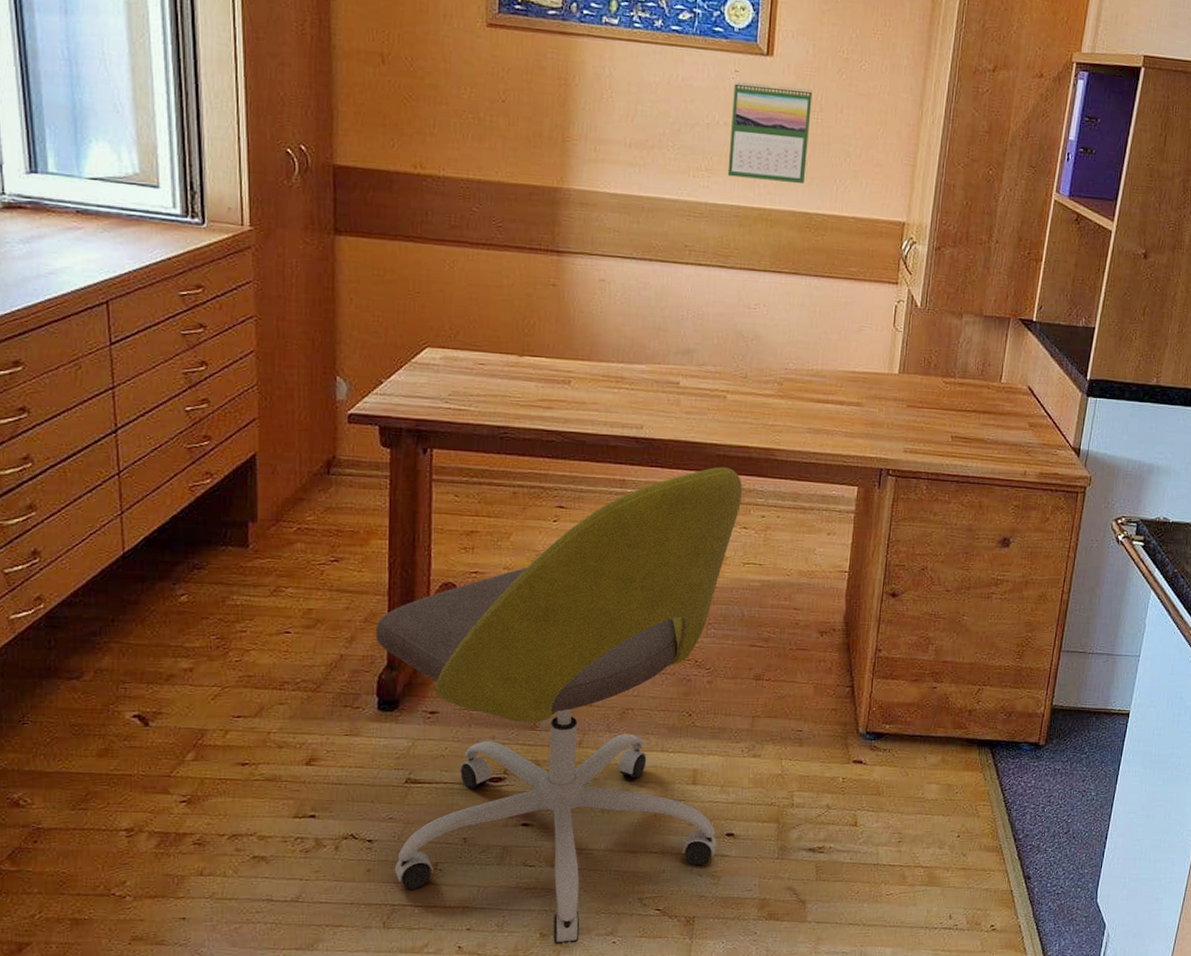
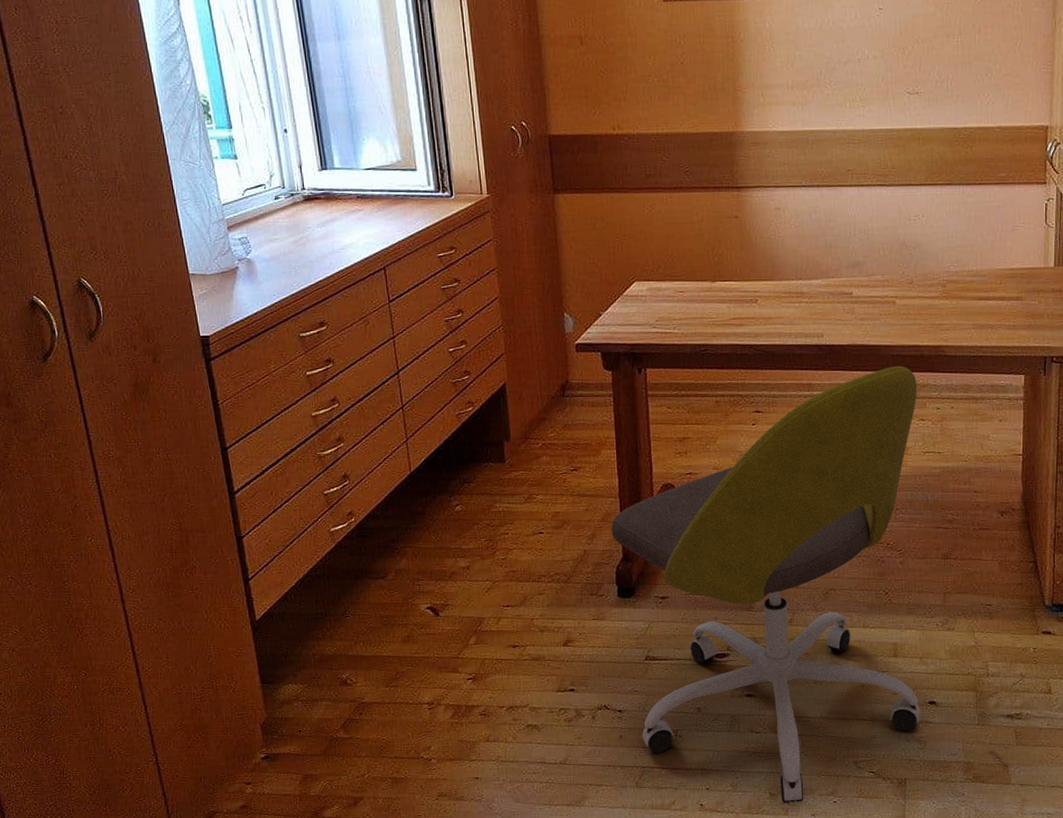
calendar: present [727,81,813,184] -> none [879,15,952,104]

